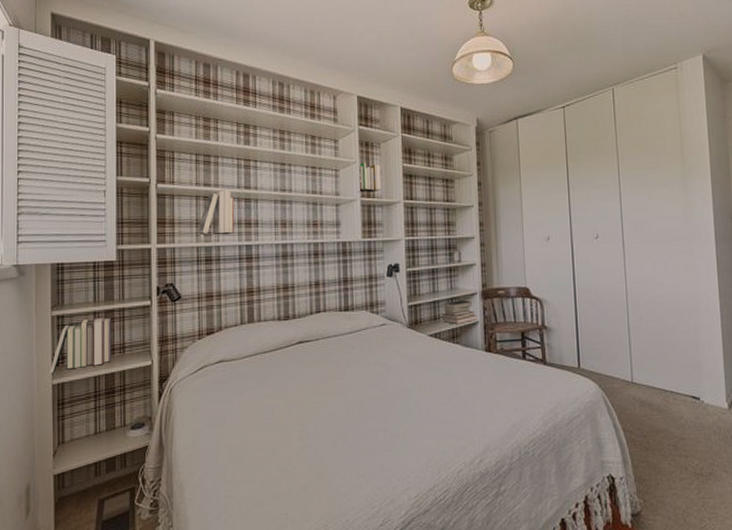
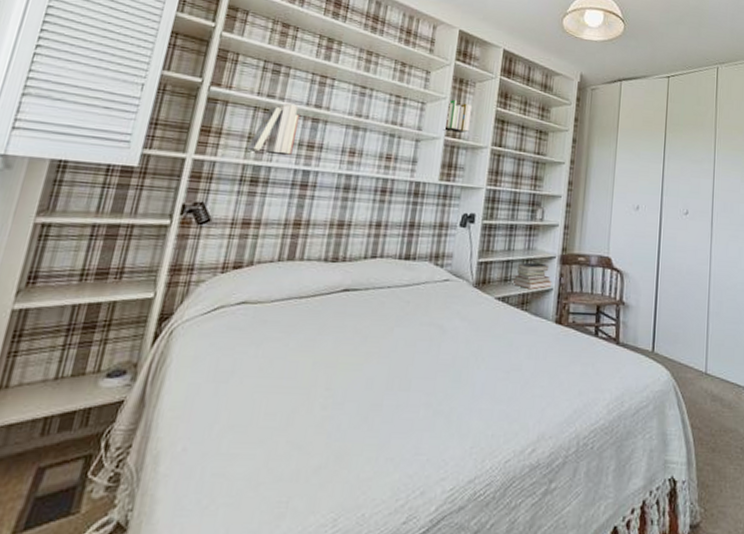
books: present [50,316,111,373] -> none [12,231,113,295]

